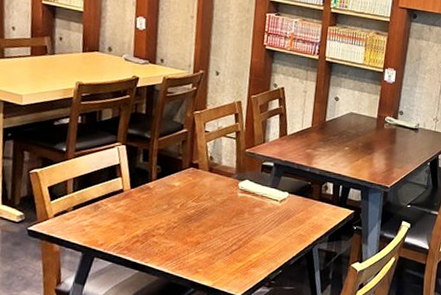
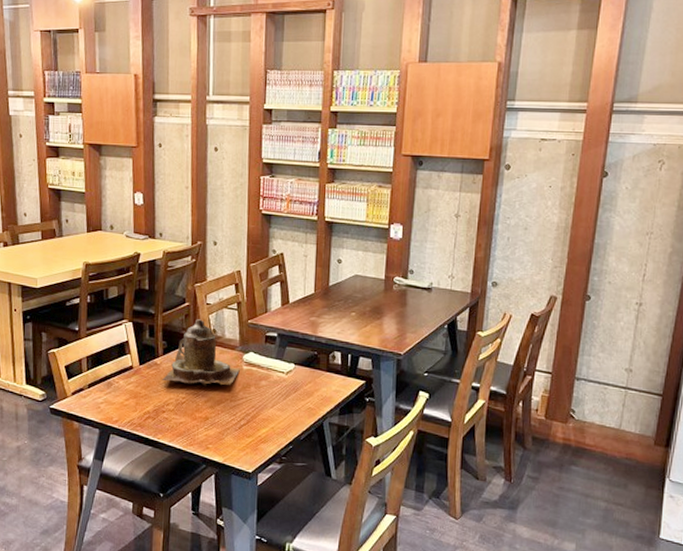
teapot: none [154,146,235,212] -> present [162,319,240,386]

